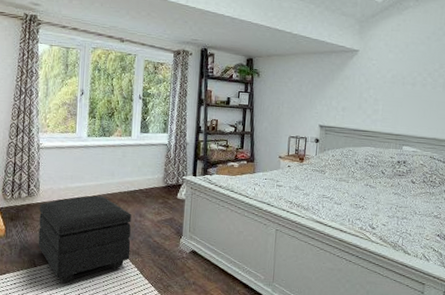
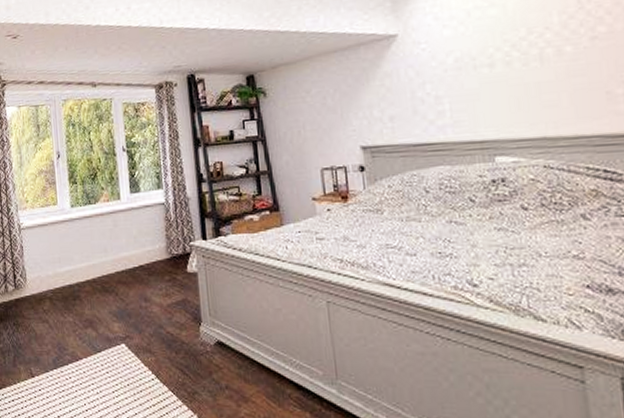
footstool: present [38,195,132,284] -> none [29,280,141,397]

